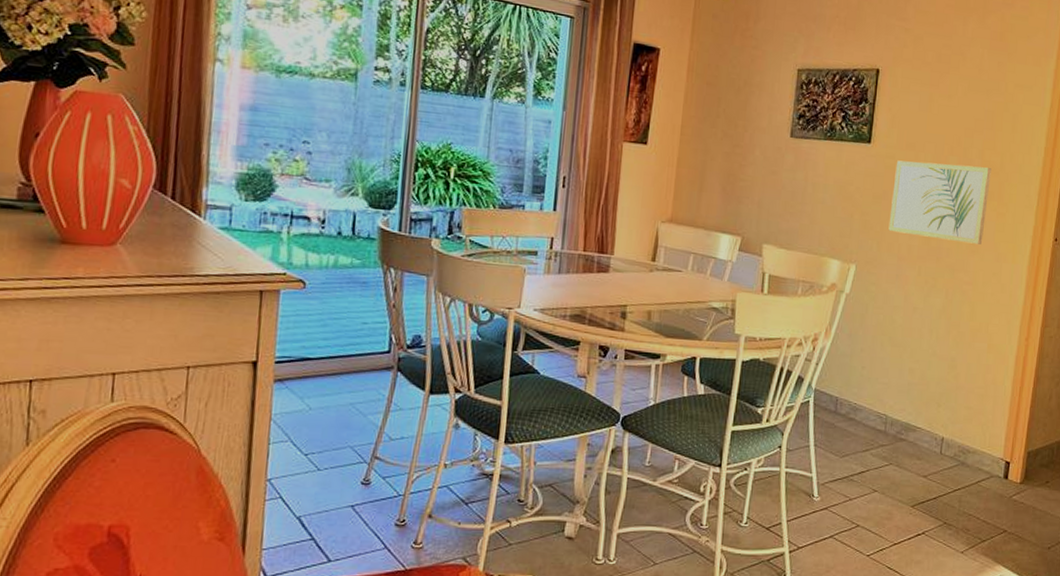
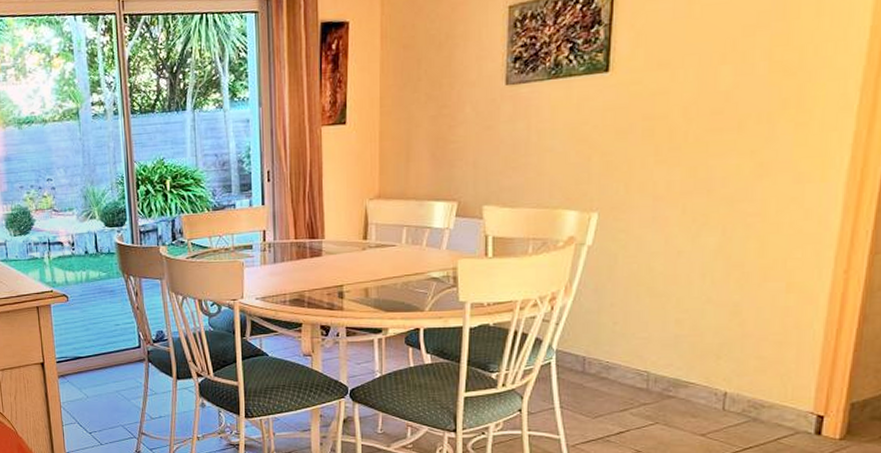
wall art: present [888,160,991,245] -> none [639,69,785,169]

